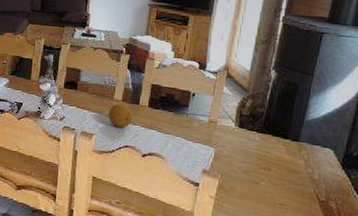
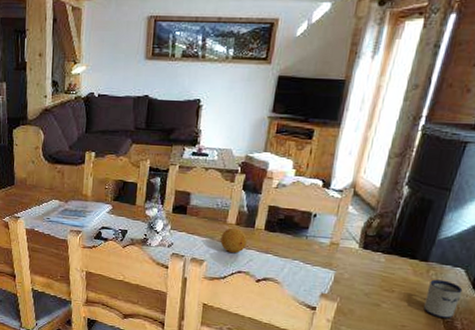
mug: none [299,159,333,199] -> present [424,279,463,320]

